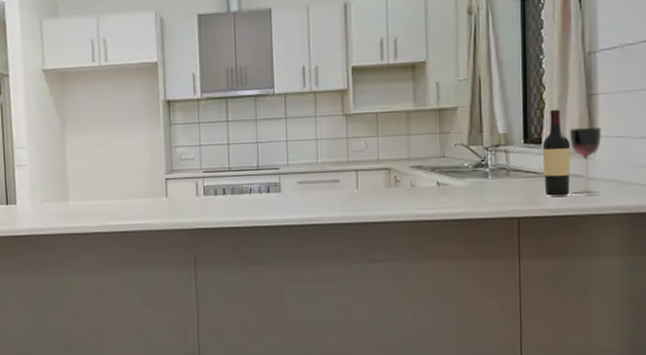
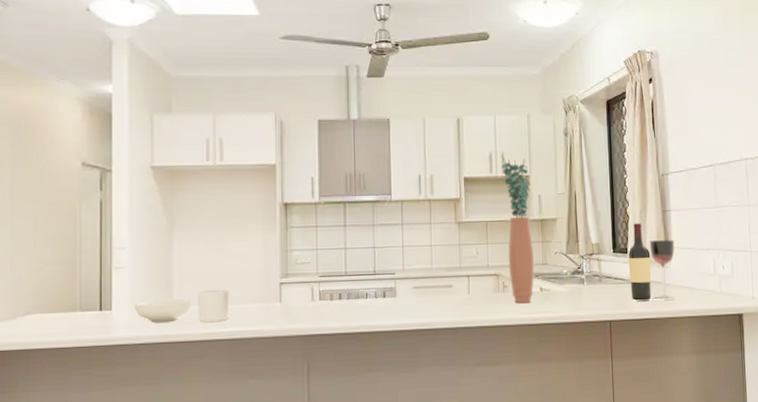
bowl: none [34,193,86,216] -> present [133,298,192,323]
mug: none [90,184,120,217] -> present [197,289,229,323]
vase: none [394,42,431,200] -> present [501,157,535,305]

